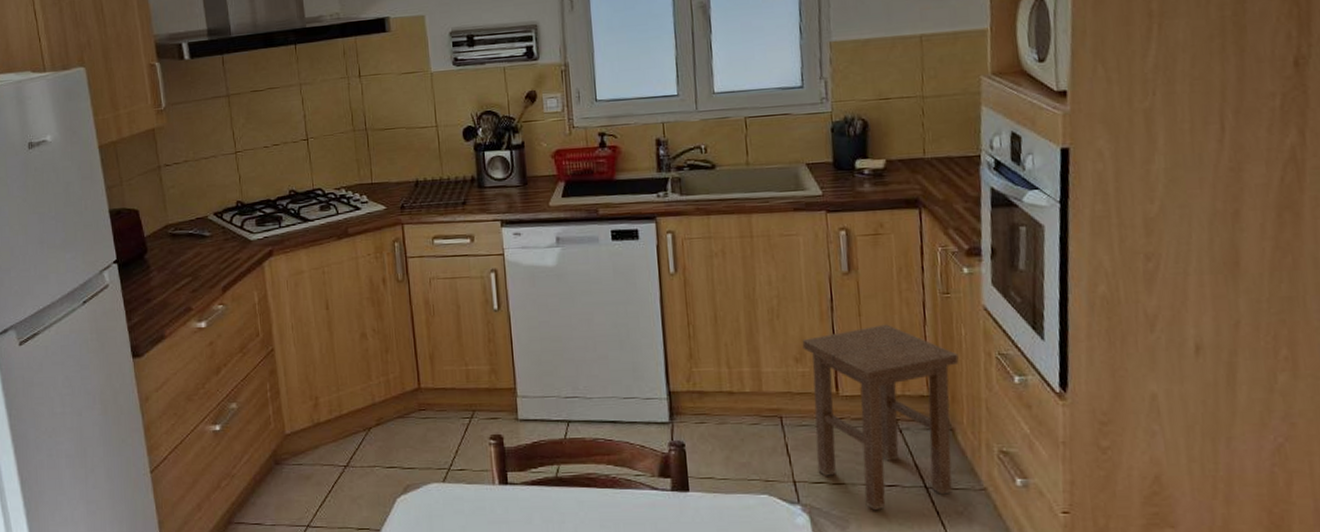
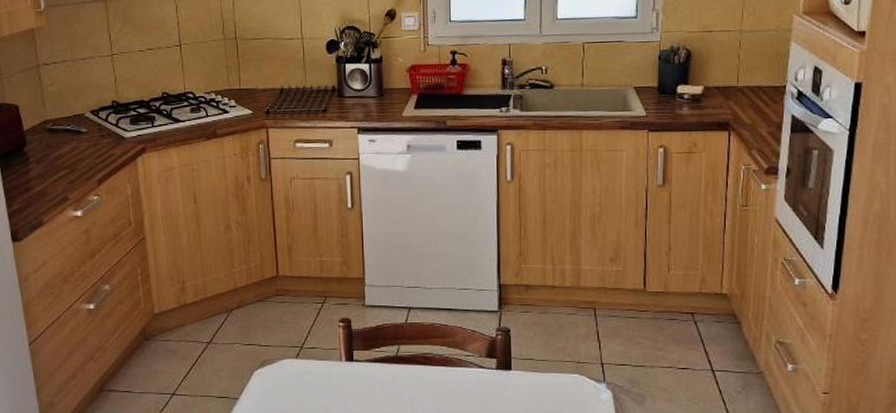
stool: present [802,324,959,511] -> none [618,231,750,389]

